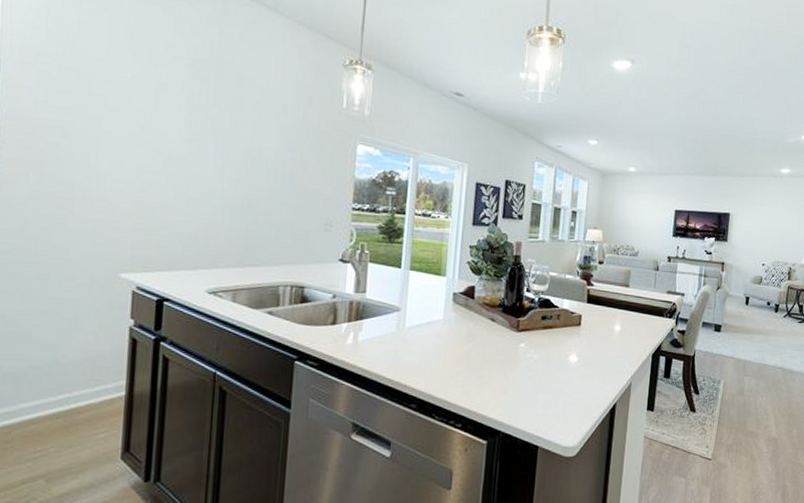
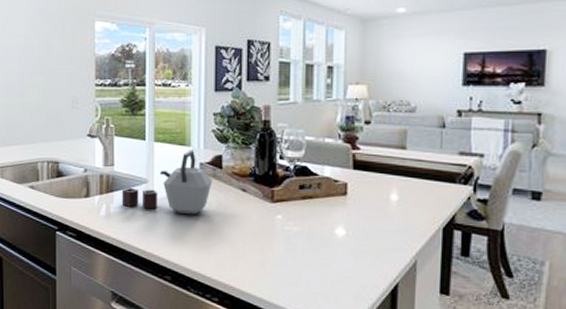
kettle: none [371,280,464,344] -> present [121,150,213,215]

